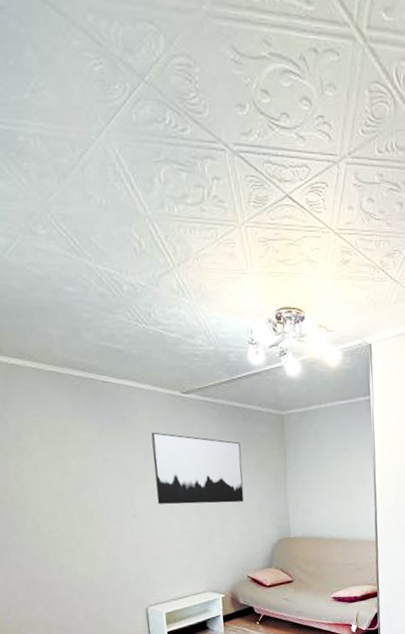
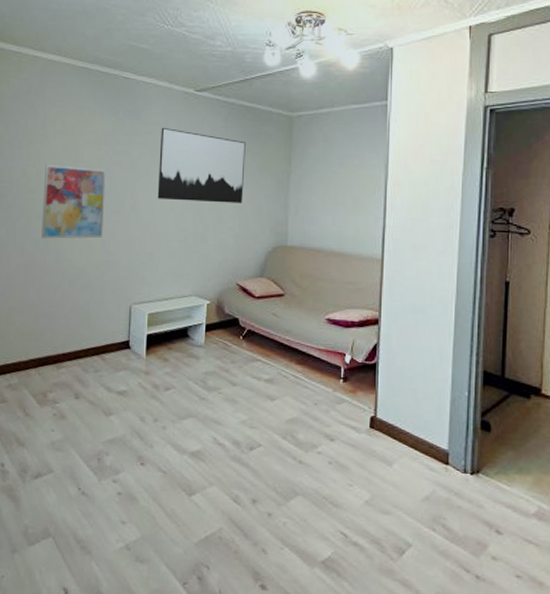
wall art: none [29,478,107,554] -> present [41,164,106,239]

